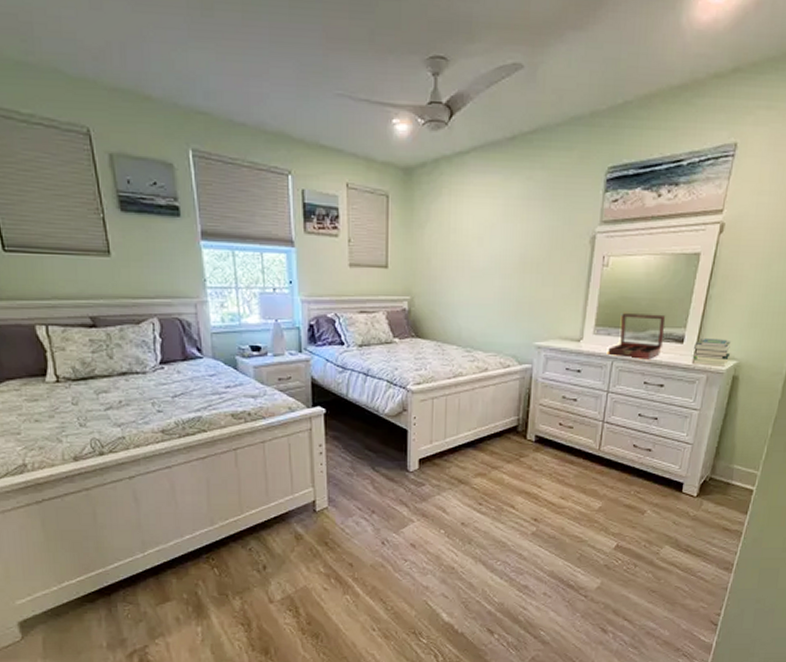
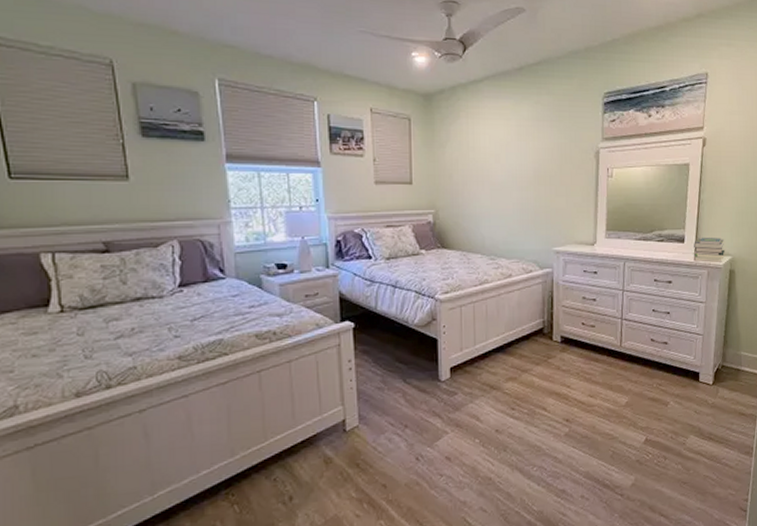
jewelry box: present [608,313,665,360] -> none [620,218,666,259]

